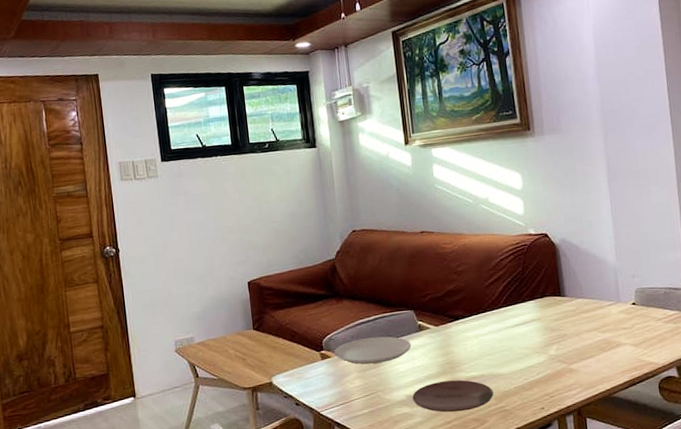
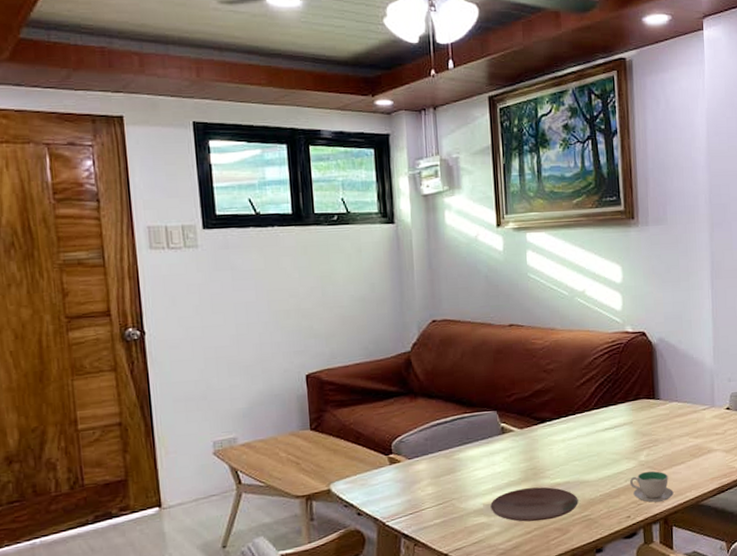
plate: present [334,336,411,365] -> none [404,439,492,470]
cup: none [541,364,585,395] -> present [629,471,674,503]

